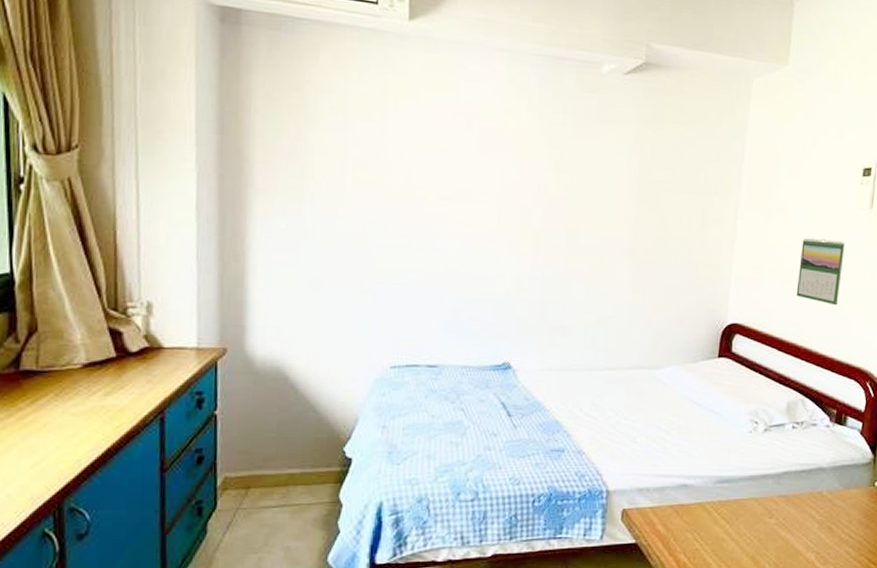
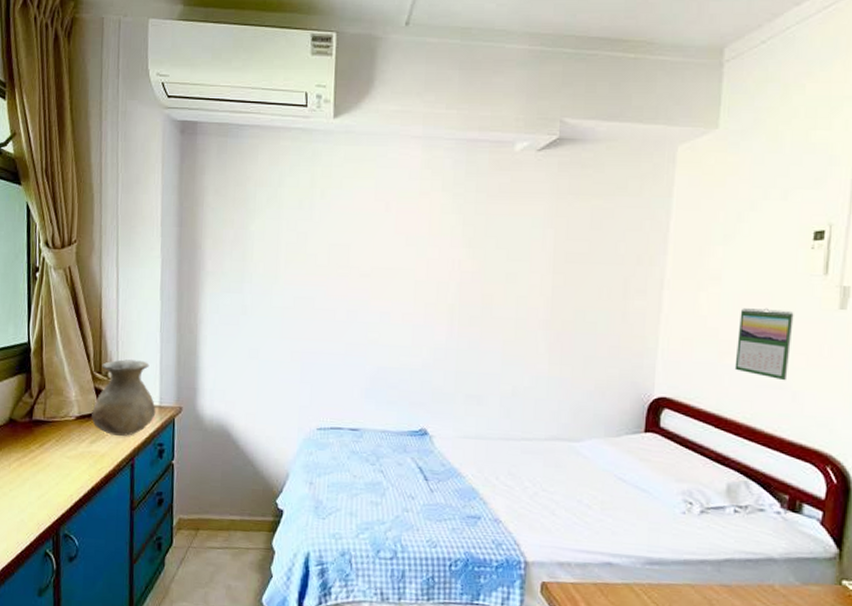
vase: none [105,293,193,385] -> present [91,359,156,436]

